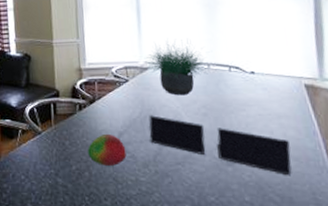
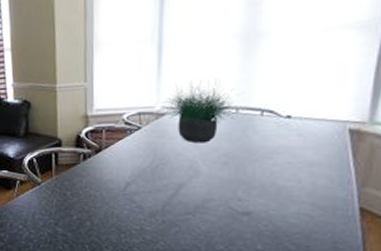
fruit: present [88,133,126,166] -> none [91,184,132,215]
laptop: present [149,115,292,176] -> none [159,164,317,225]

